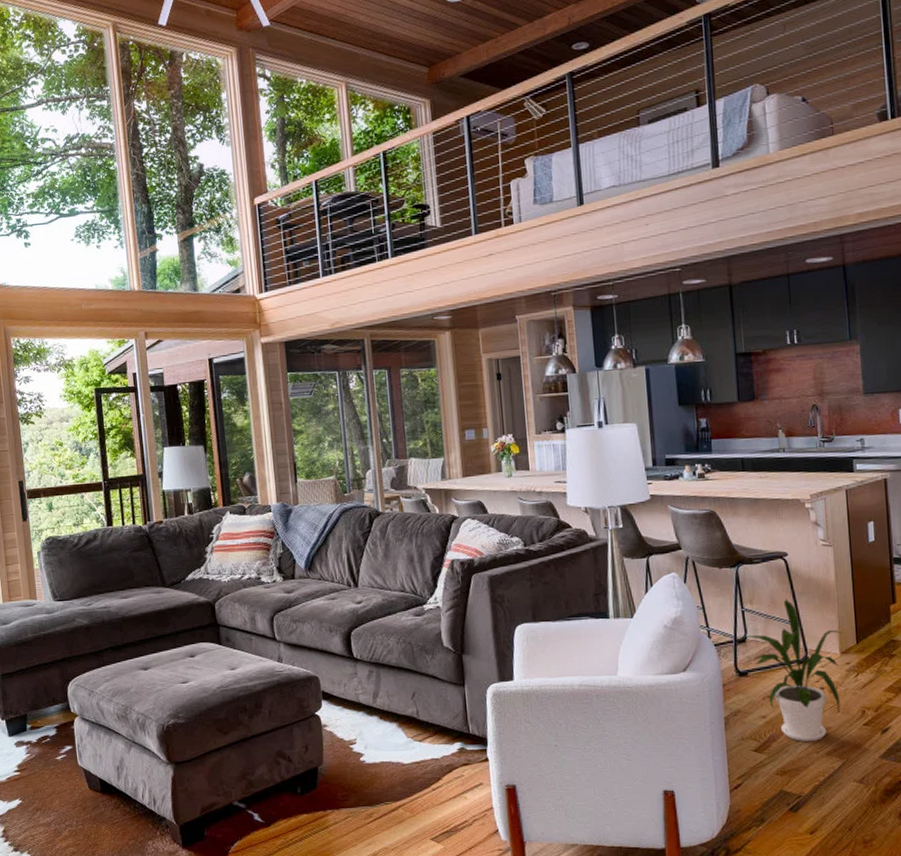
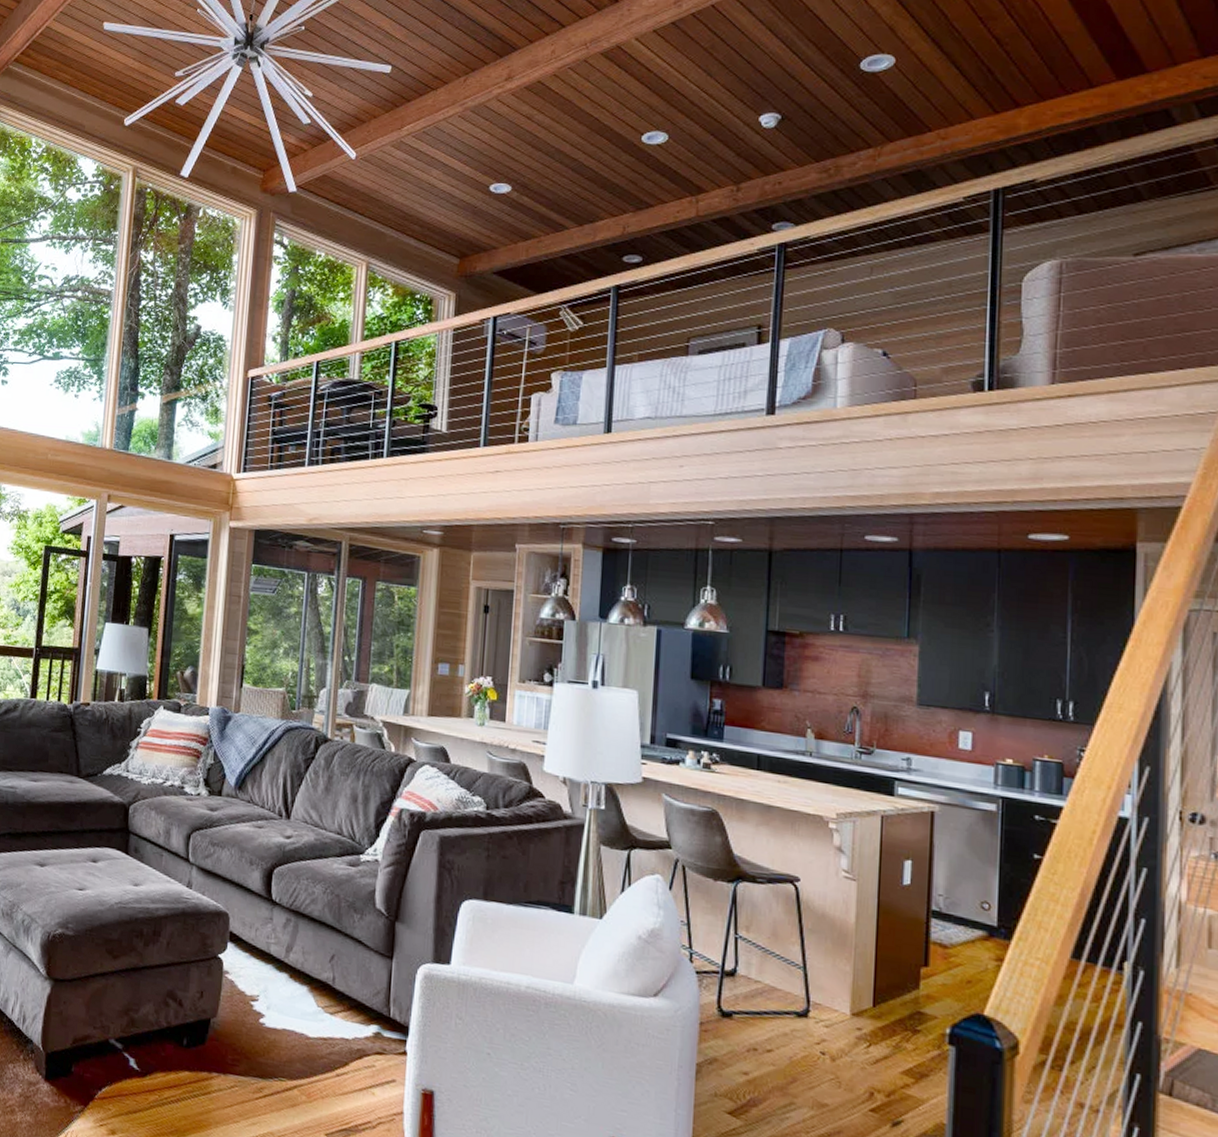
house plant: present [735,599,842,741] -> none [723,933,856,1118]

